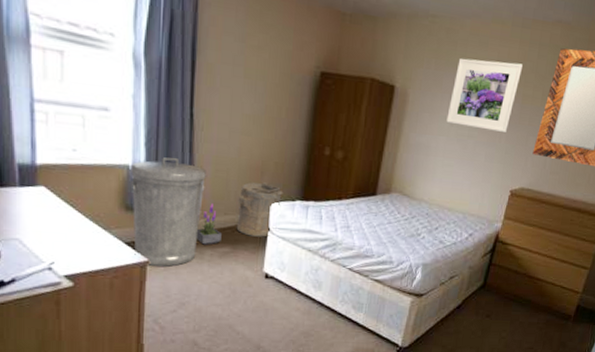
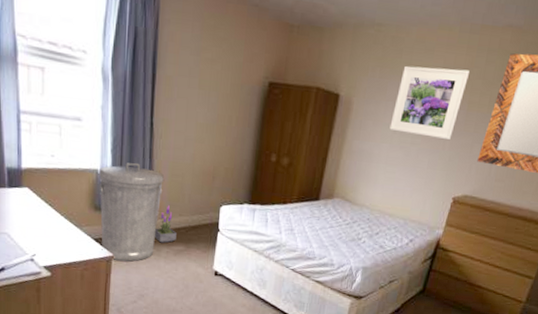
laundry hamper: present [236,182,283,237] -> none [189,186,232,238]

